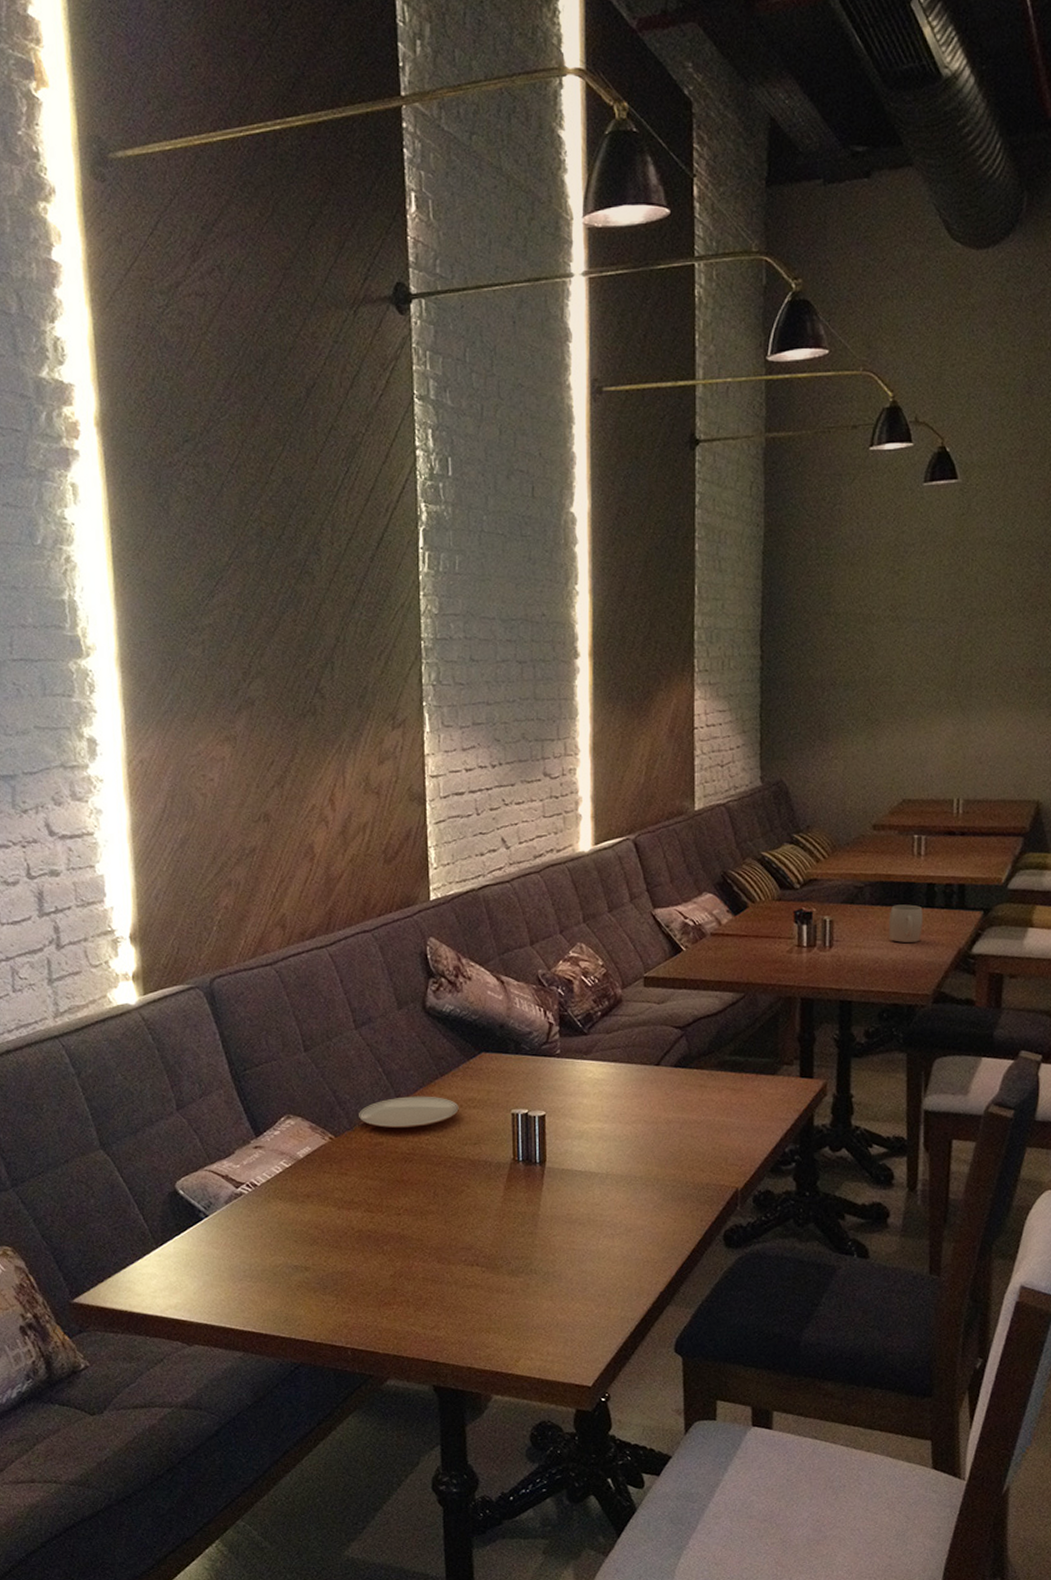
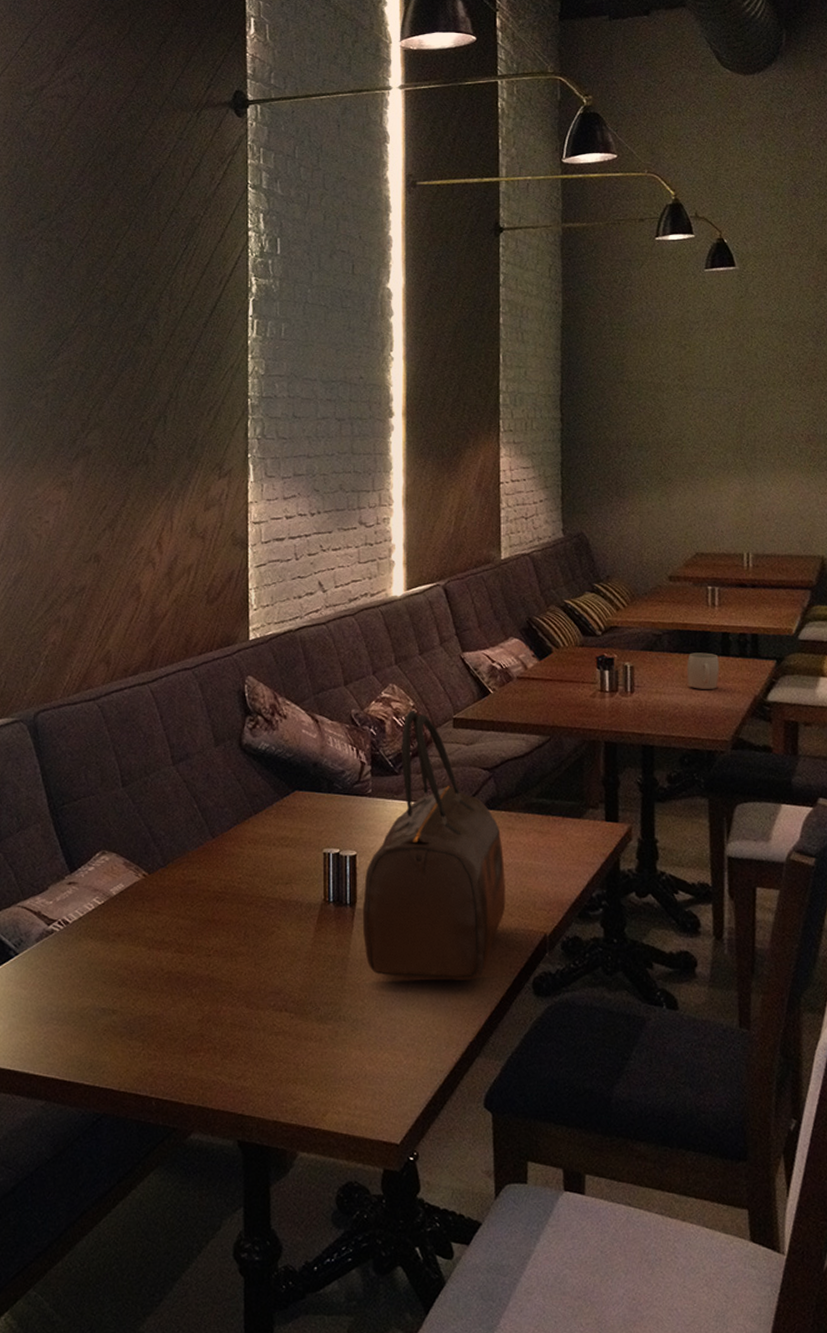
plate: present [359,1096,459,1129] -> none [173,833,272,867]
handbag: none [552,970,697,1234] -> present [362,711,506,980]

